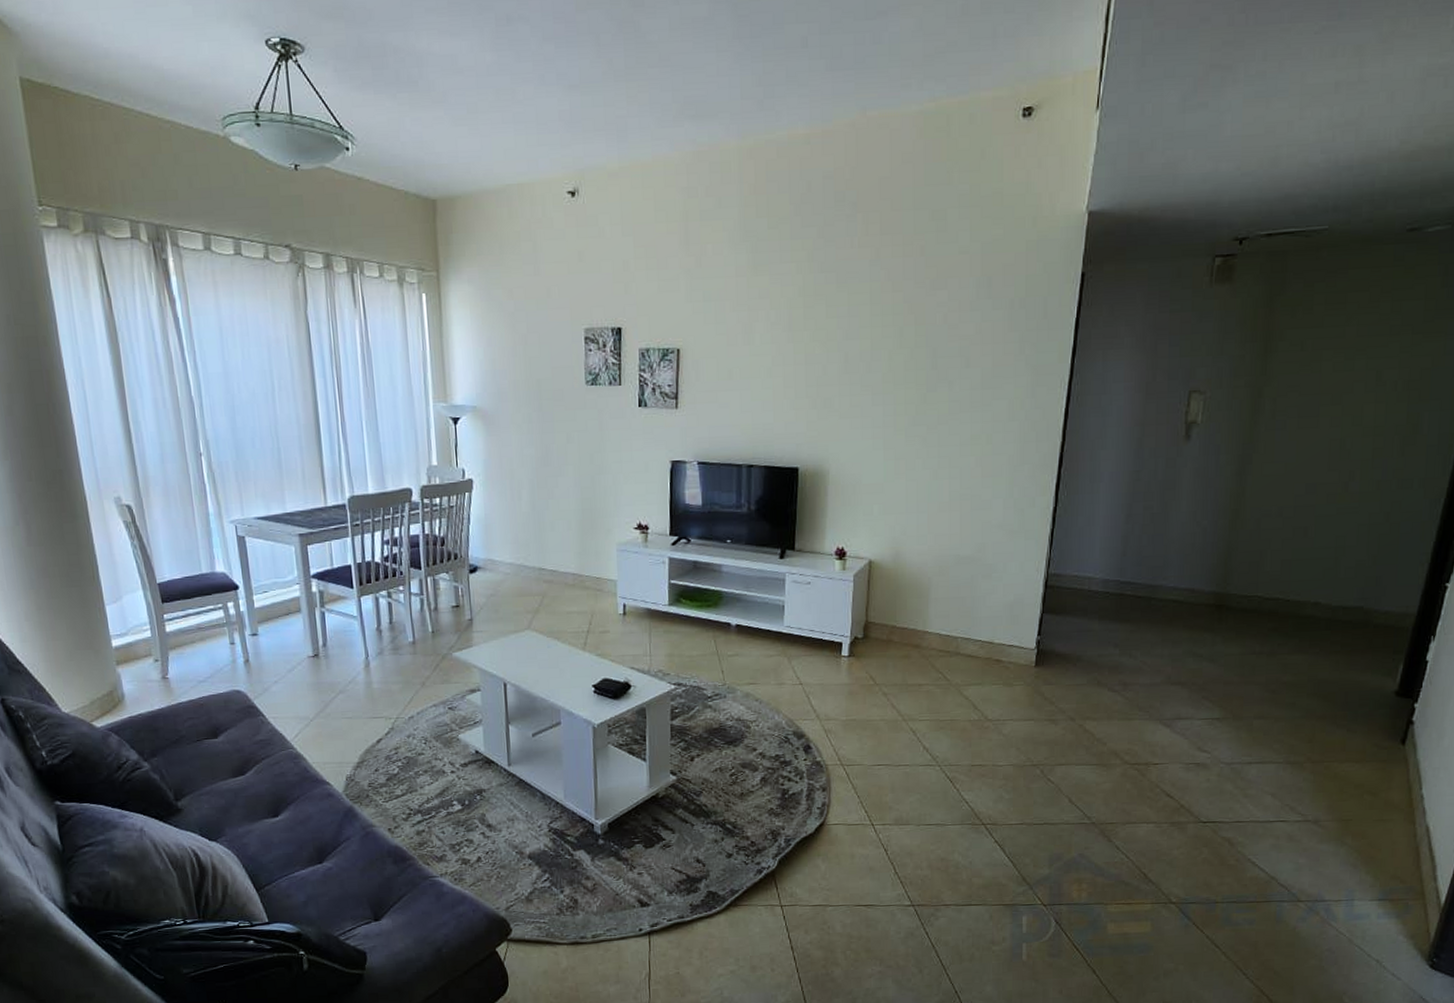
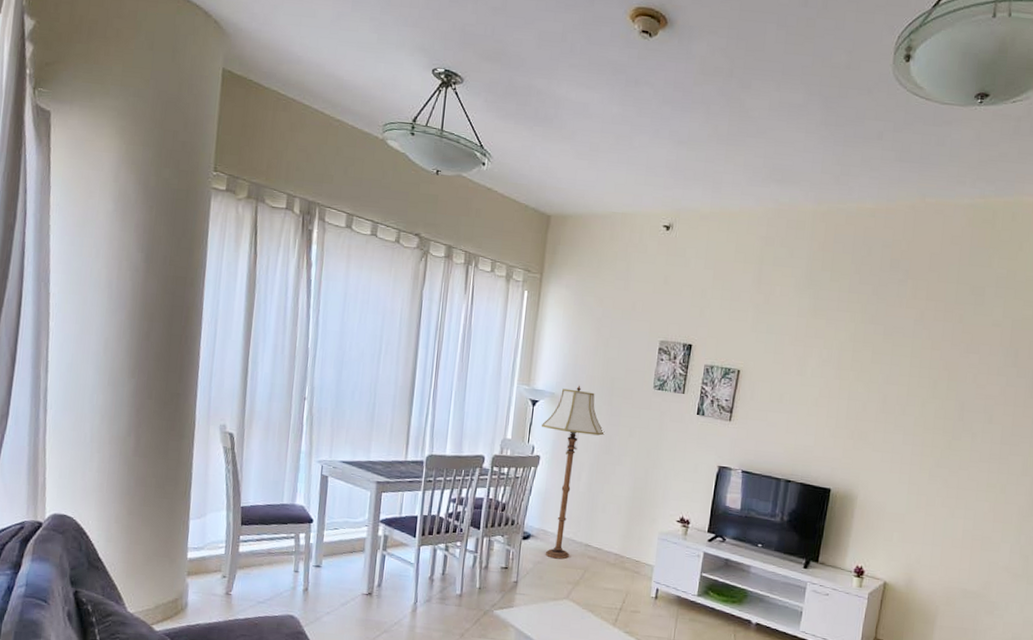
floor lamp: none [468,393,540,589] -> present [542,385,605,559]

